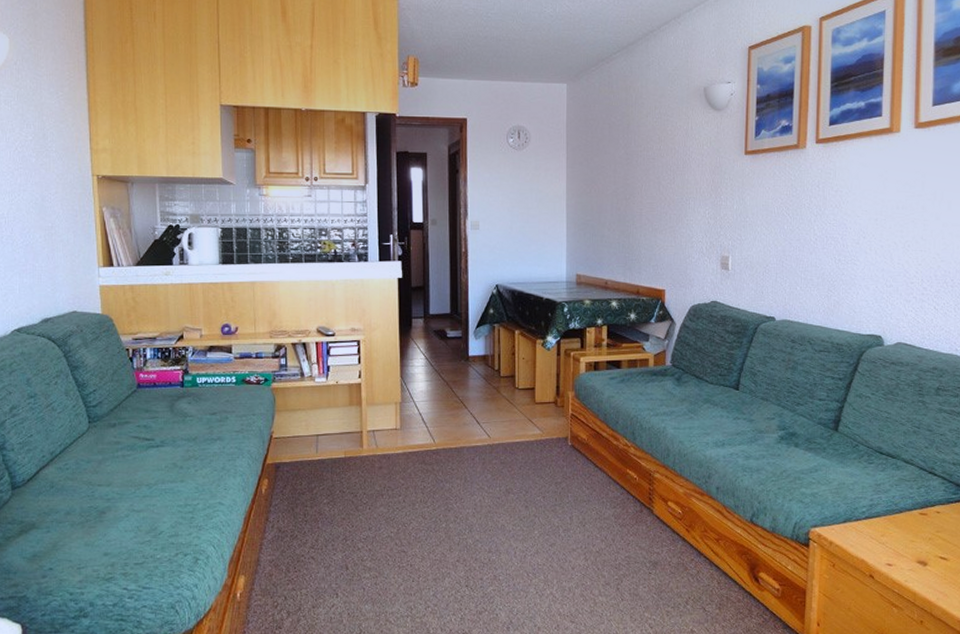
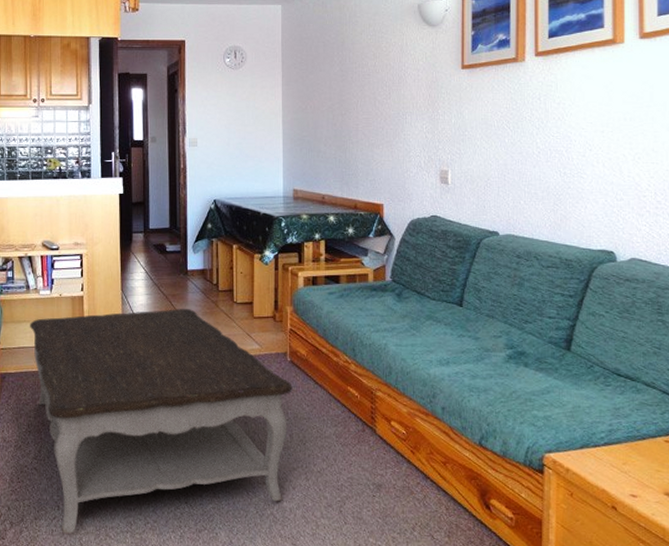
coffee table: none [305,395,573,622] -> present [30,309,293,535]

